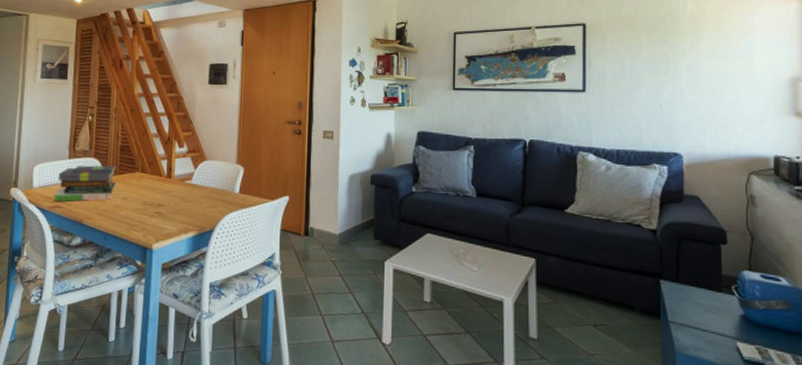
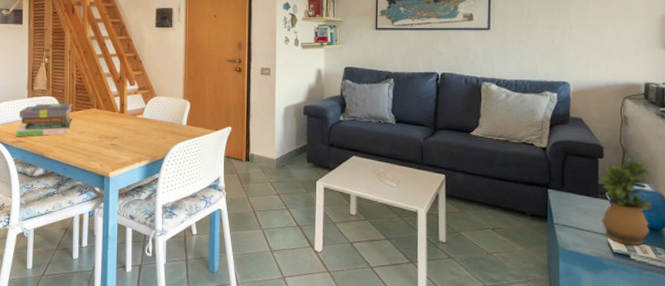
potted plant: none [722,244,790,354] -> present [598,157,652,247]

